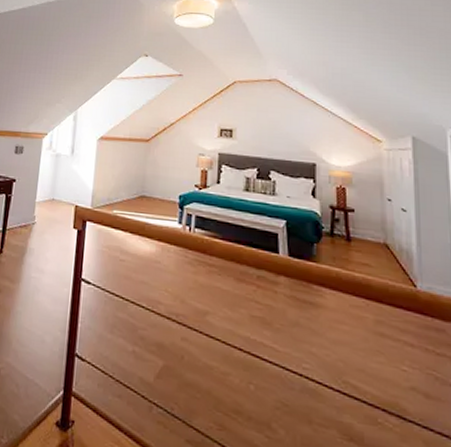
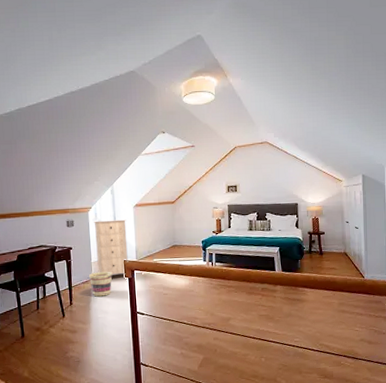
basket: none [29,215,59,249] -> present [89,271,113,297]
storage cabinet: none [41,150,87,226] -> present [94,219,128,275]

